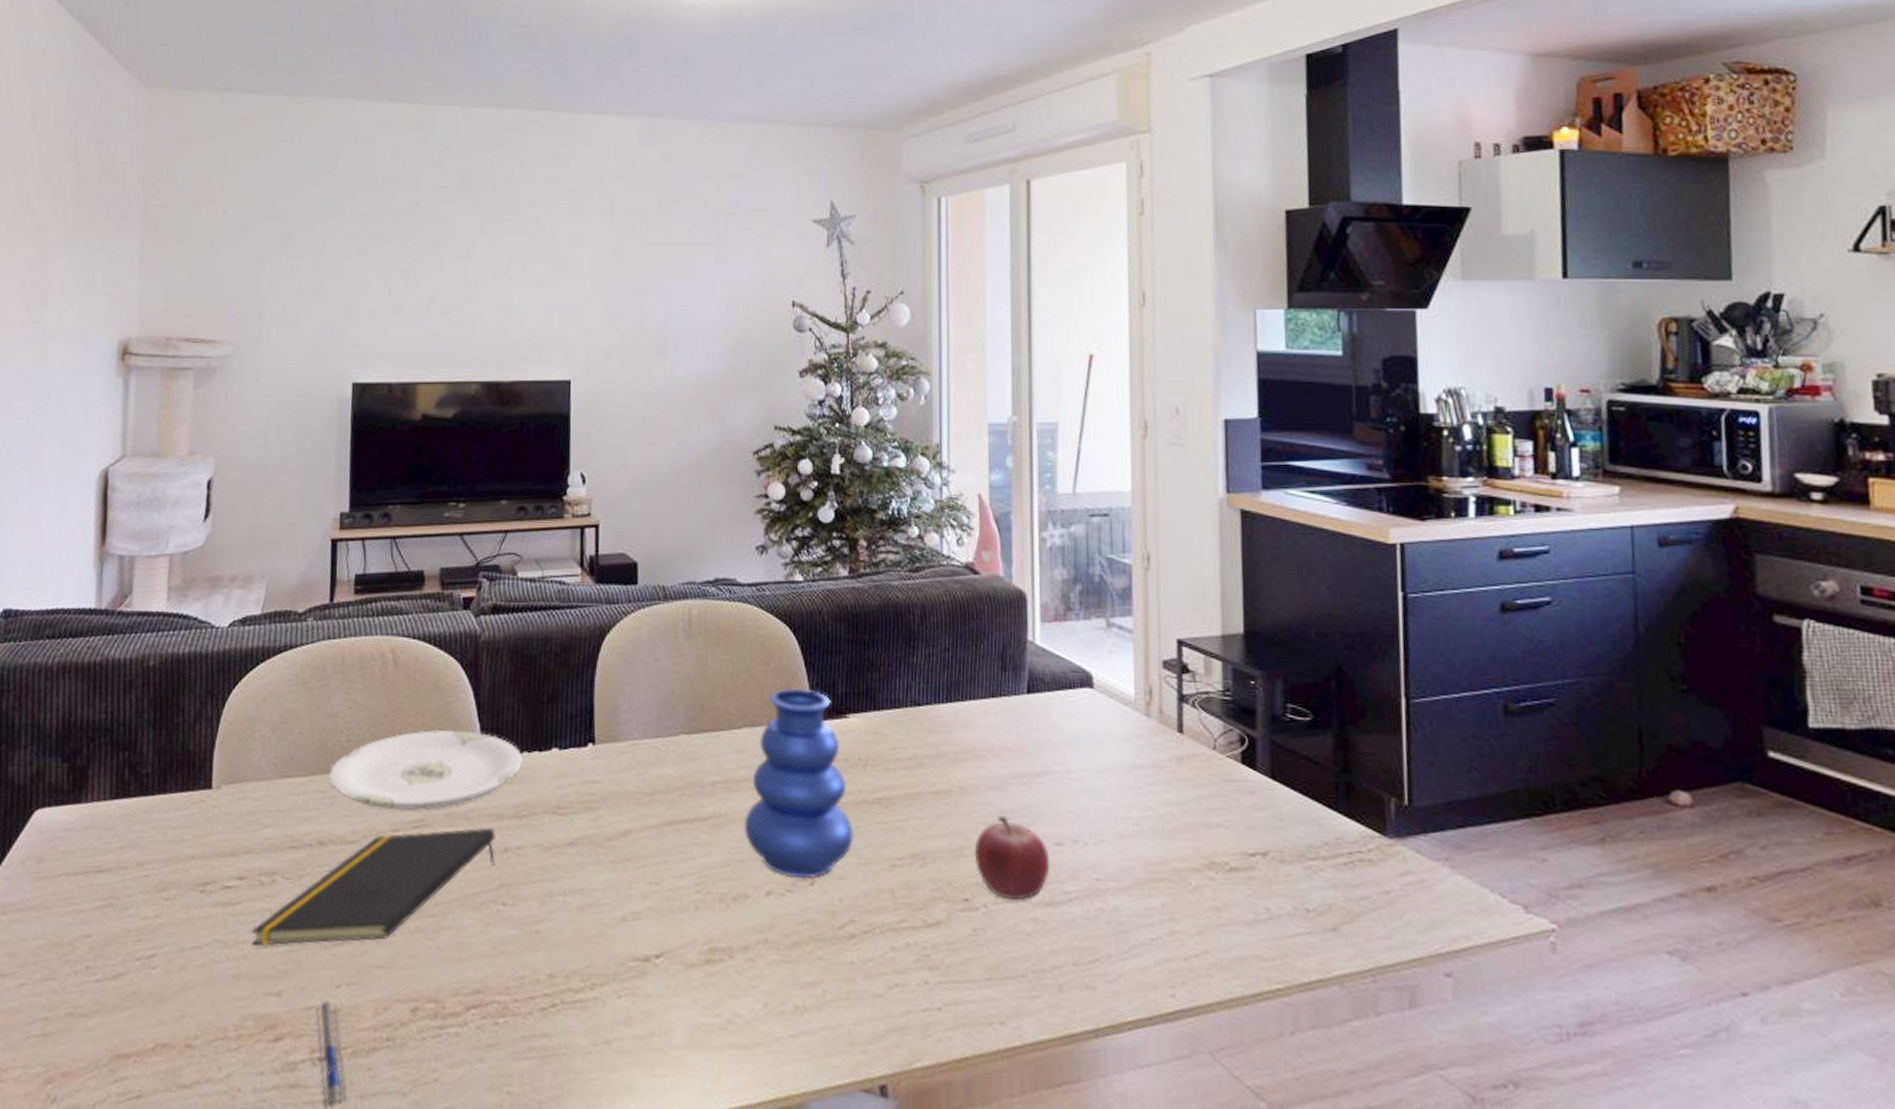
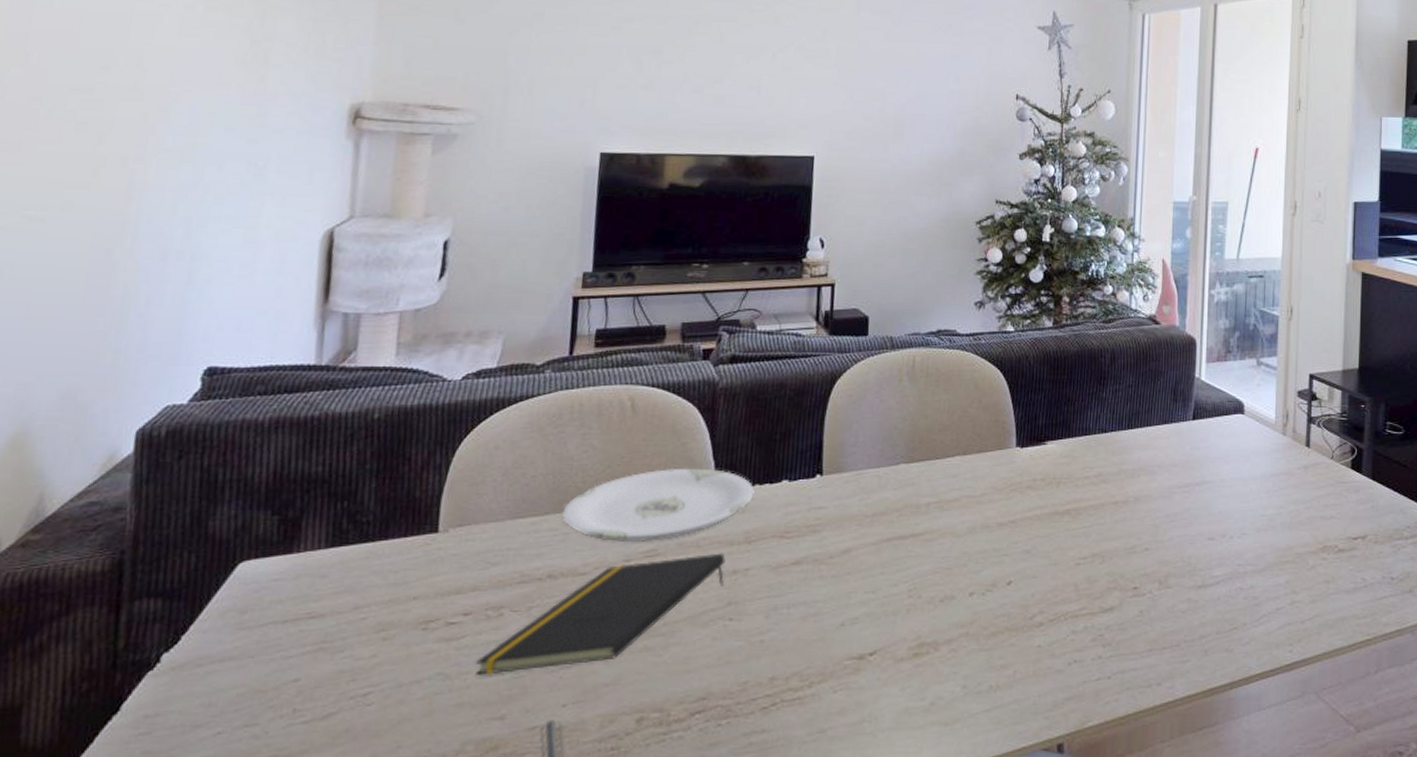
vase: present [744,688,853,880] -> none [952,421,1046,580]
fruit: present [974,815,1050,901] -> none [1143,518,1203,586]

